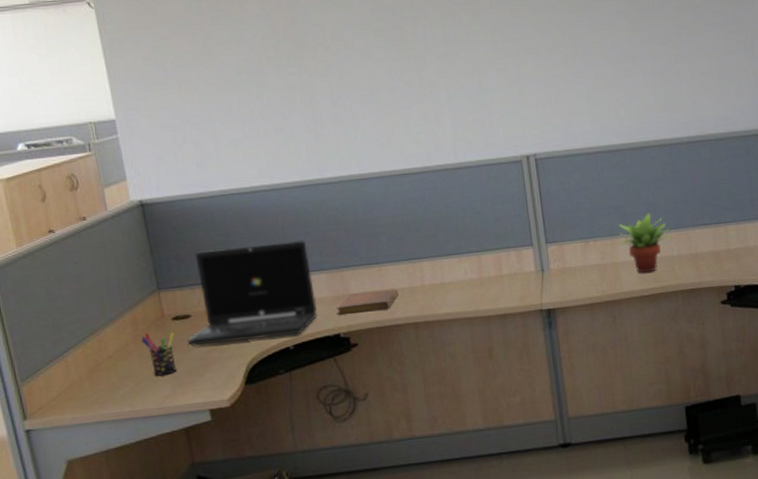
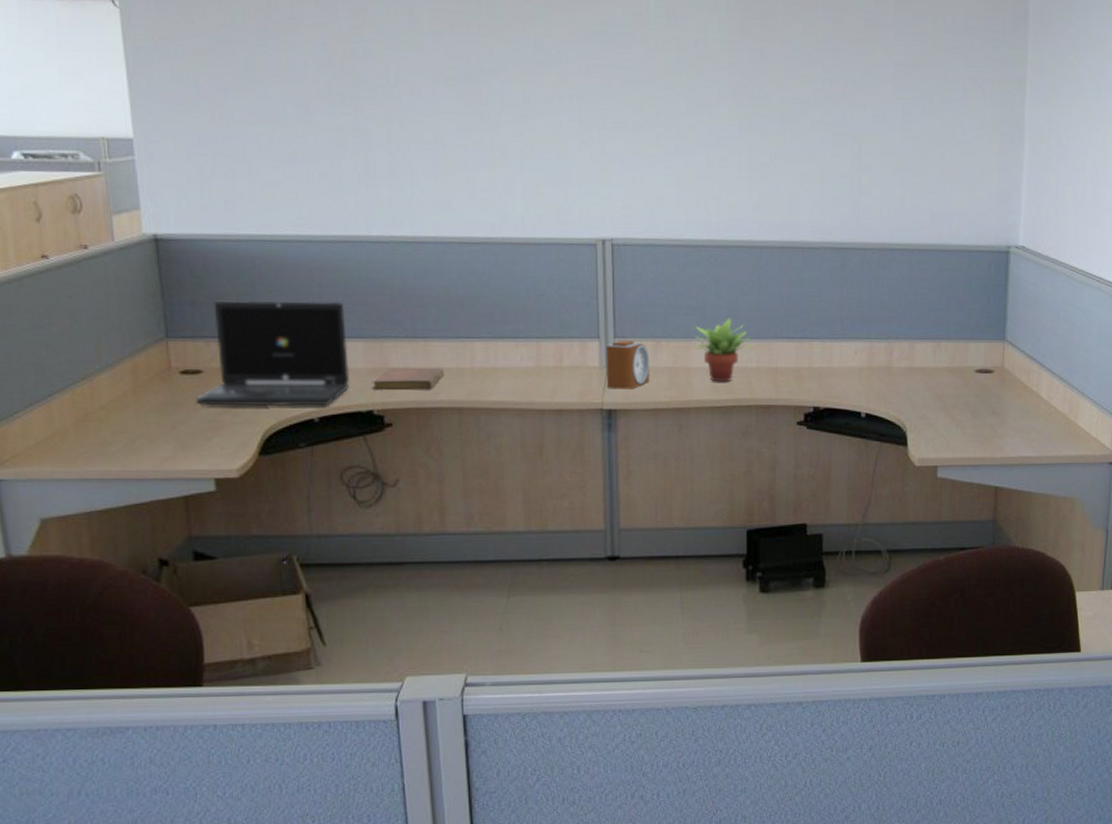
pen holder: present [141,332,177,376] -> none [141,384,182,435]
alarm clock: none [539,243,582,290] -> present [606,340,650,390]

